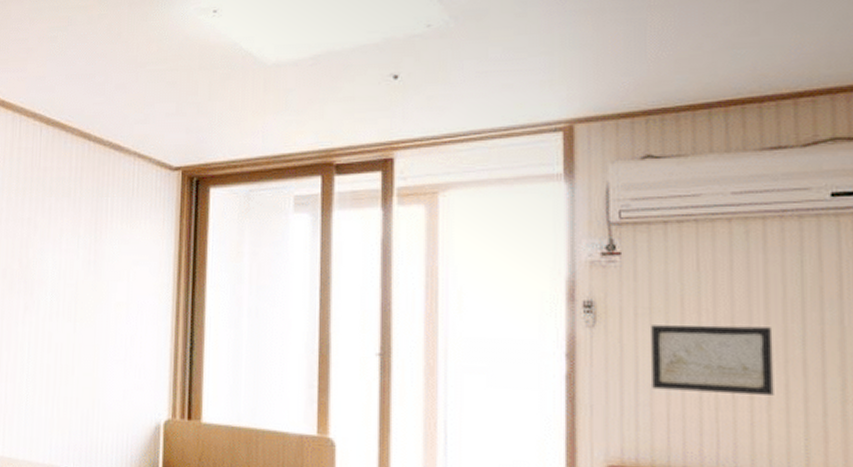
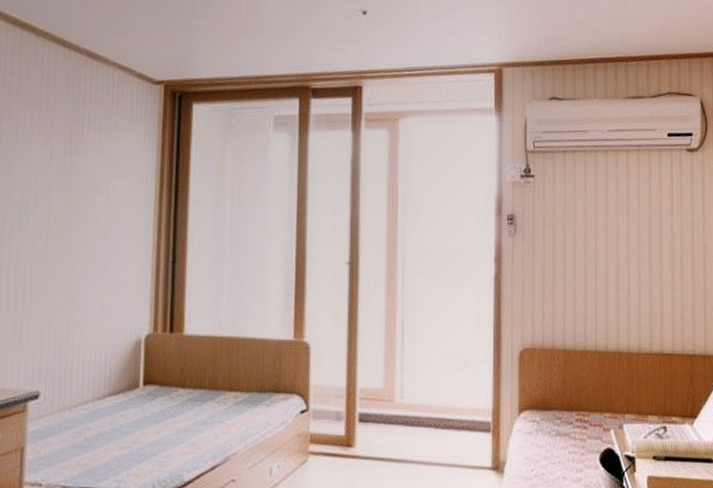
wall art: present [651,325,774,395] -> none [554,233,631,286]

